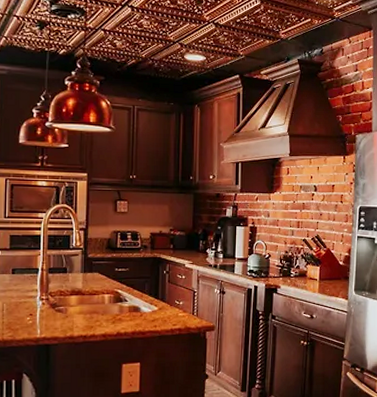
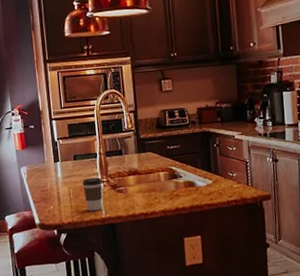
coffee cup: none [19,294,41,330] -> present [82,177,103,211]

